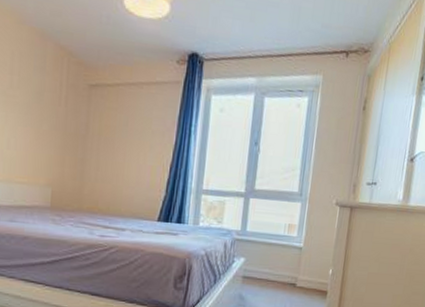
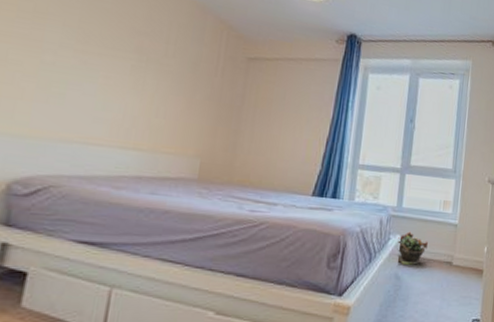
potted plant: none [241,254,272,286] -> present [397,231,428,265]

